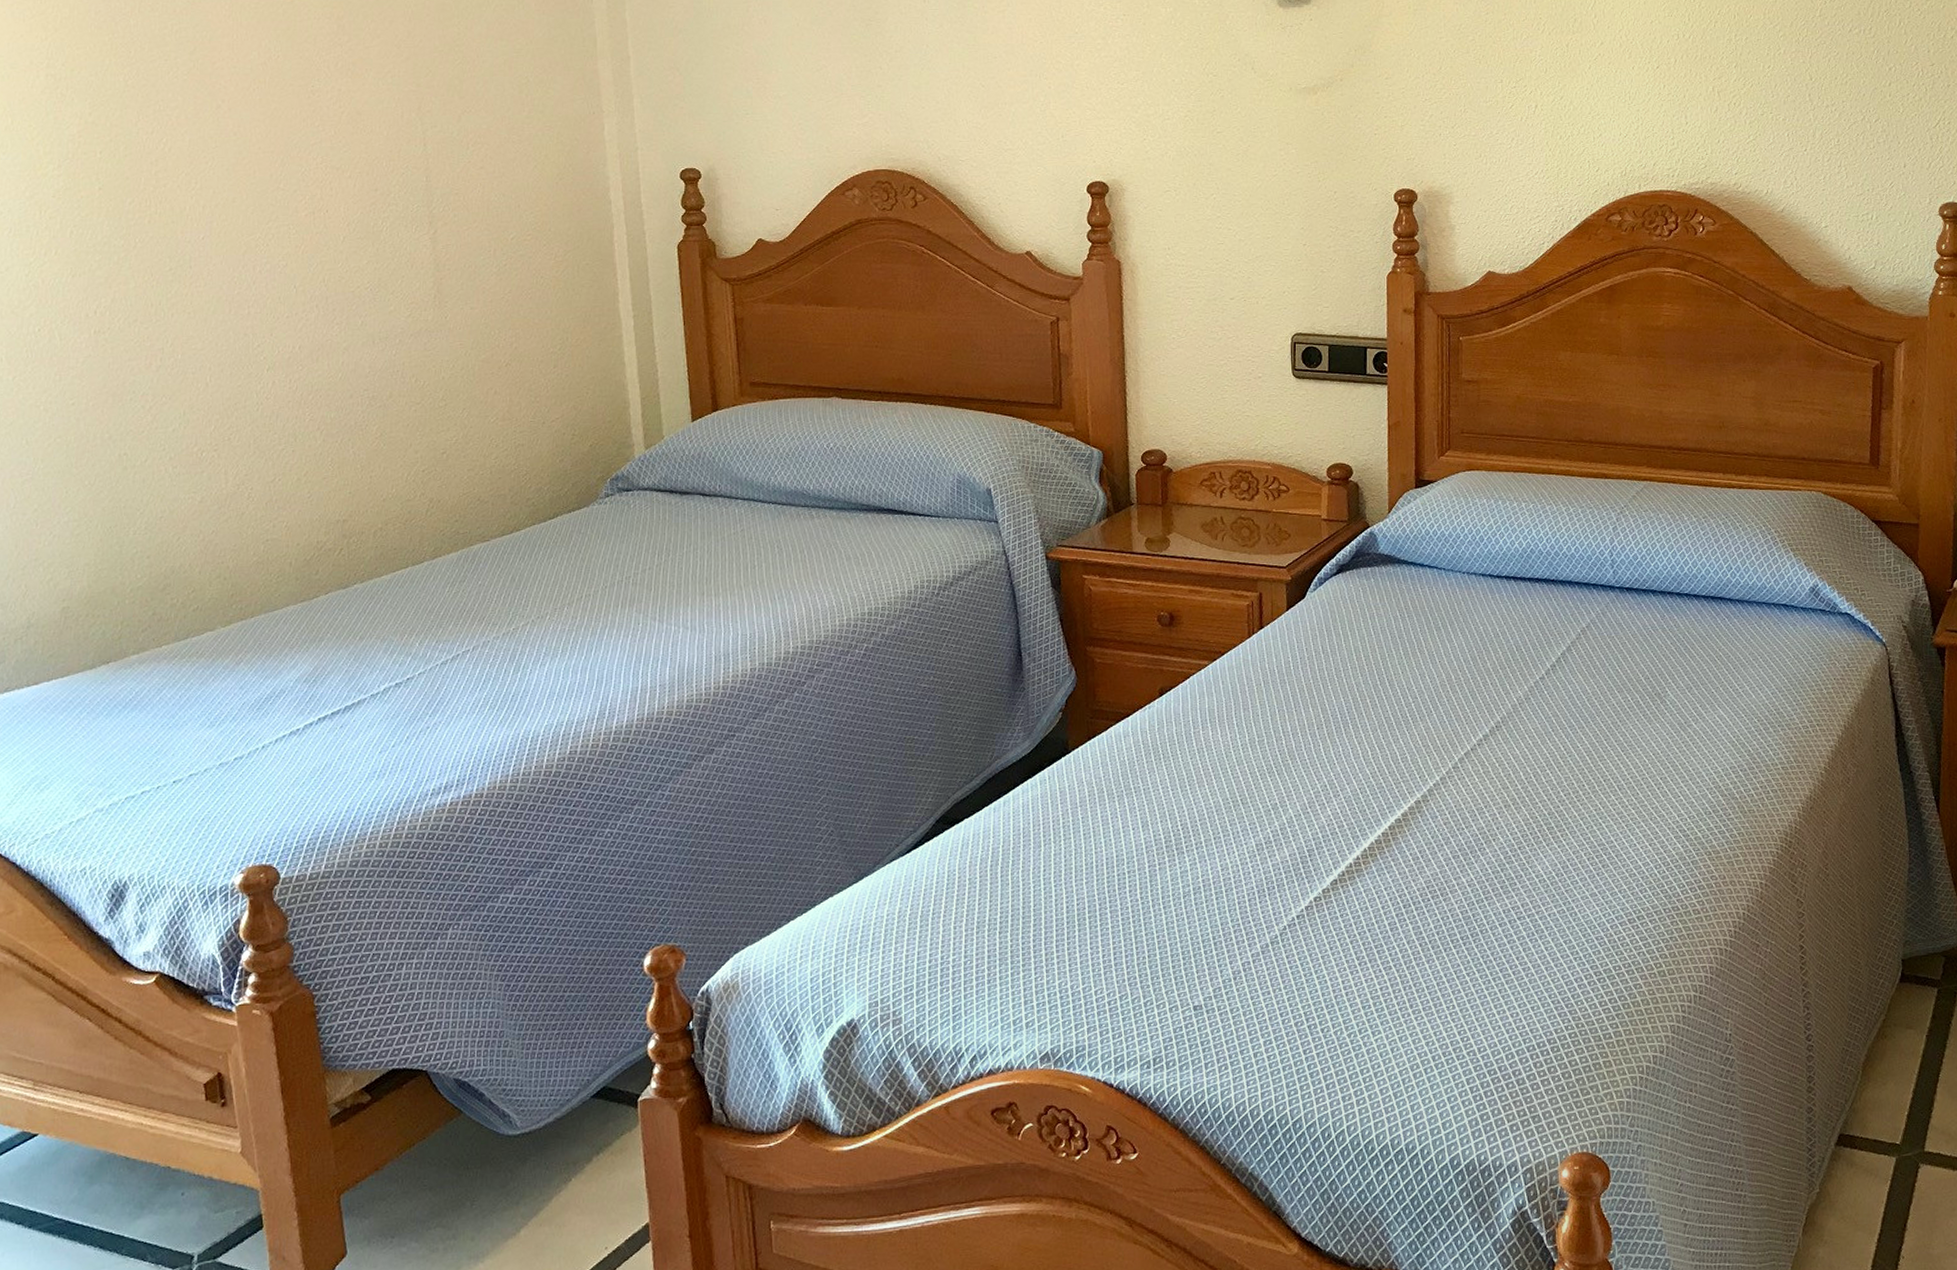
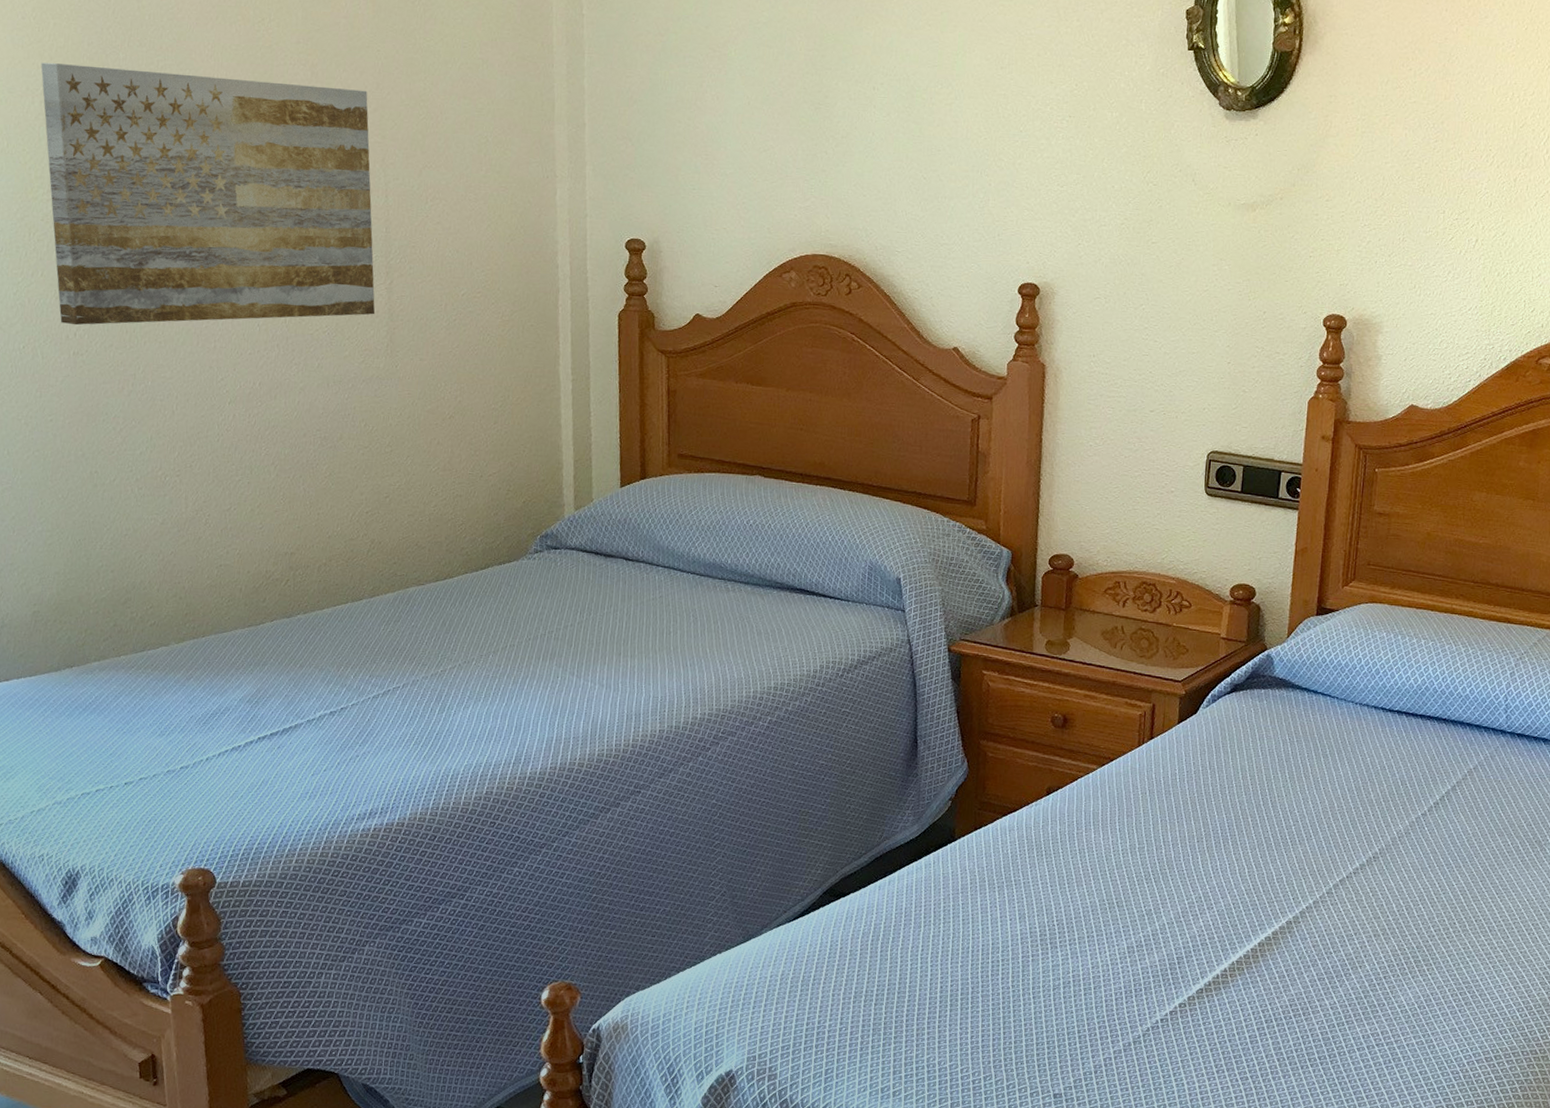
wall art: none [45,35,420,303] -> present [41,63,376,326]

